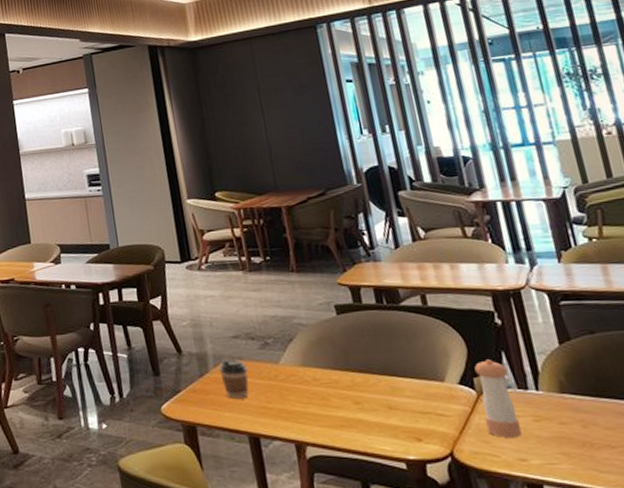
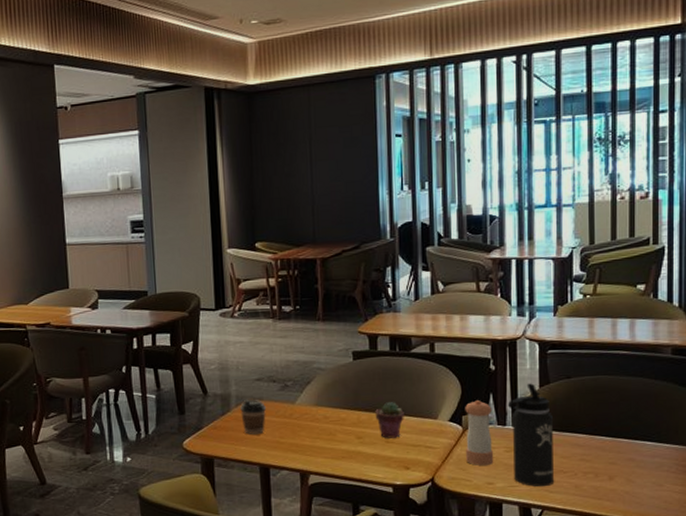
potted succulent: none [370,361,406,404] -> present [375,402,404,438]
thermos bottle: none [525,339,603,464] -> present [508,383,554,486]

